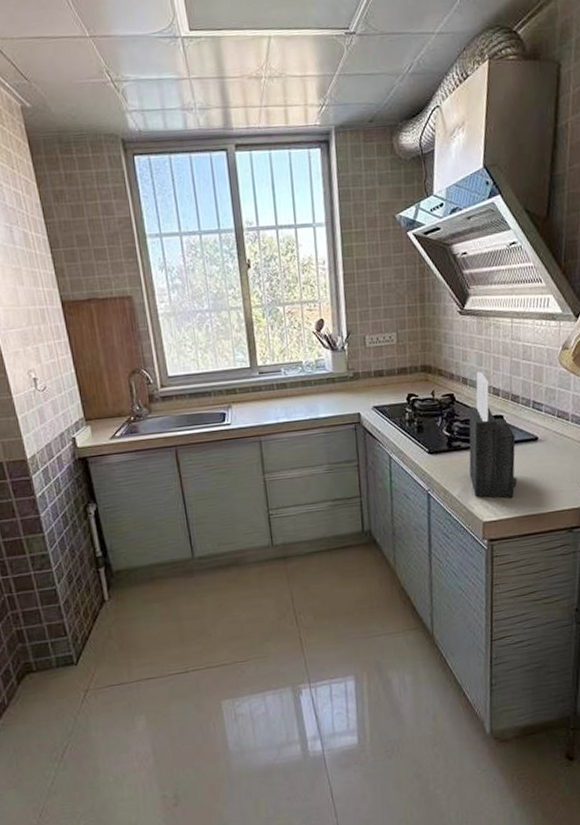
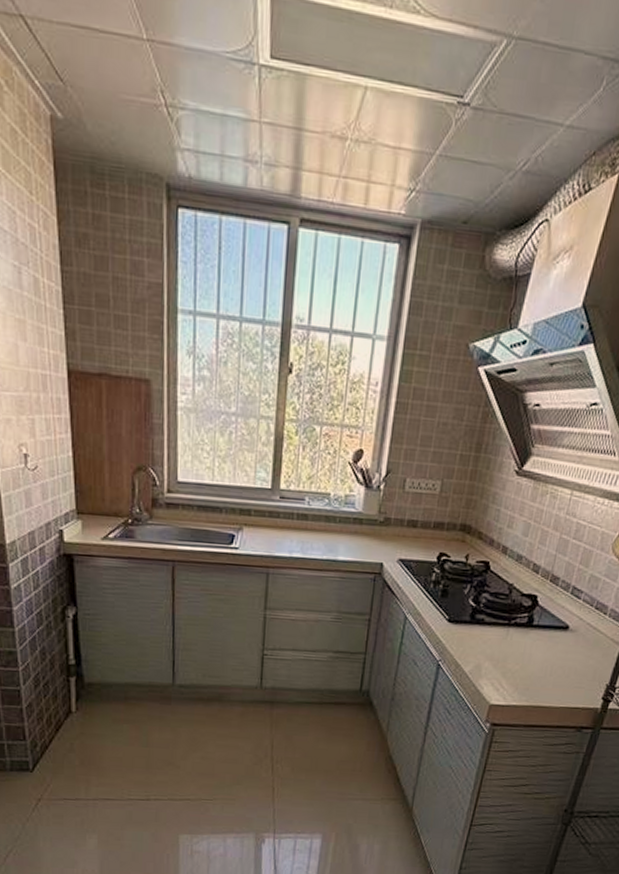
knife block: present [469,371,518,498] -> none [486,543,546,685]

